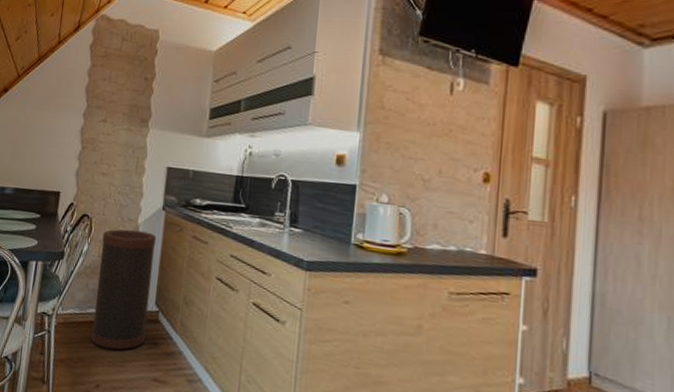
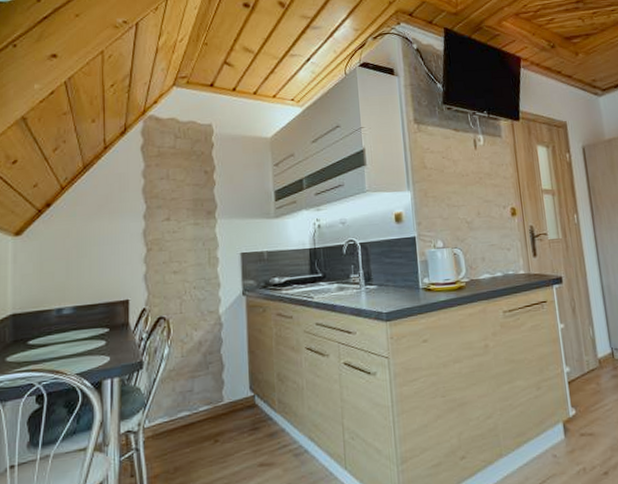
trash can: present [91,229,157,350] -> none [183,320,244,449]

